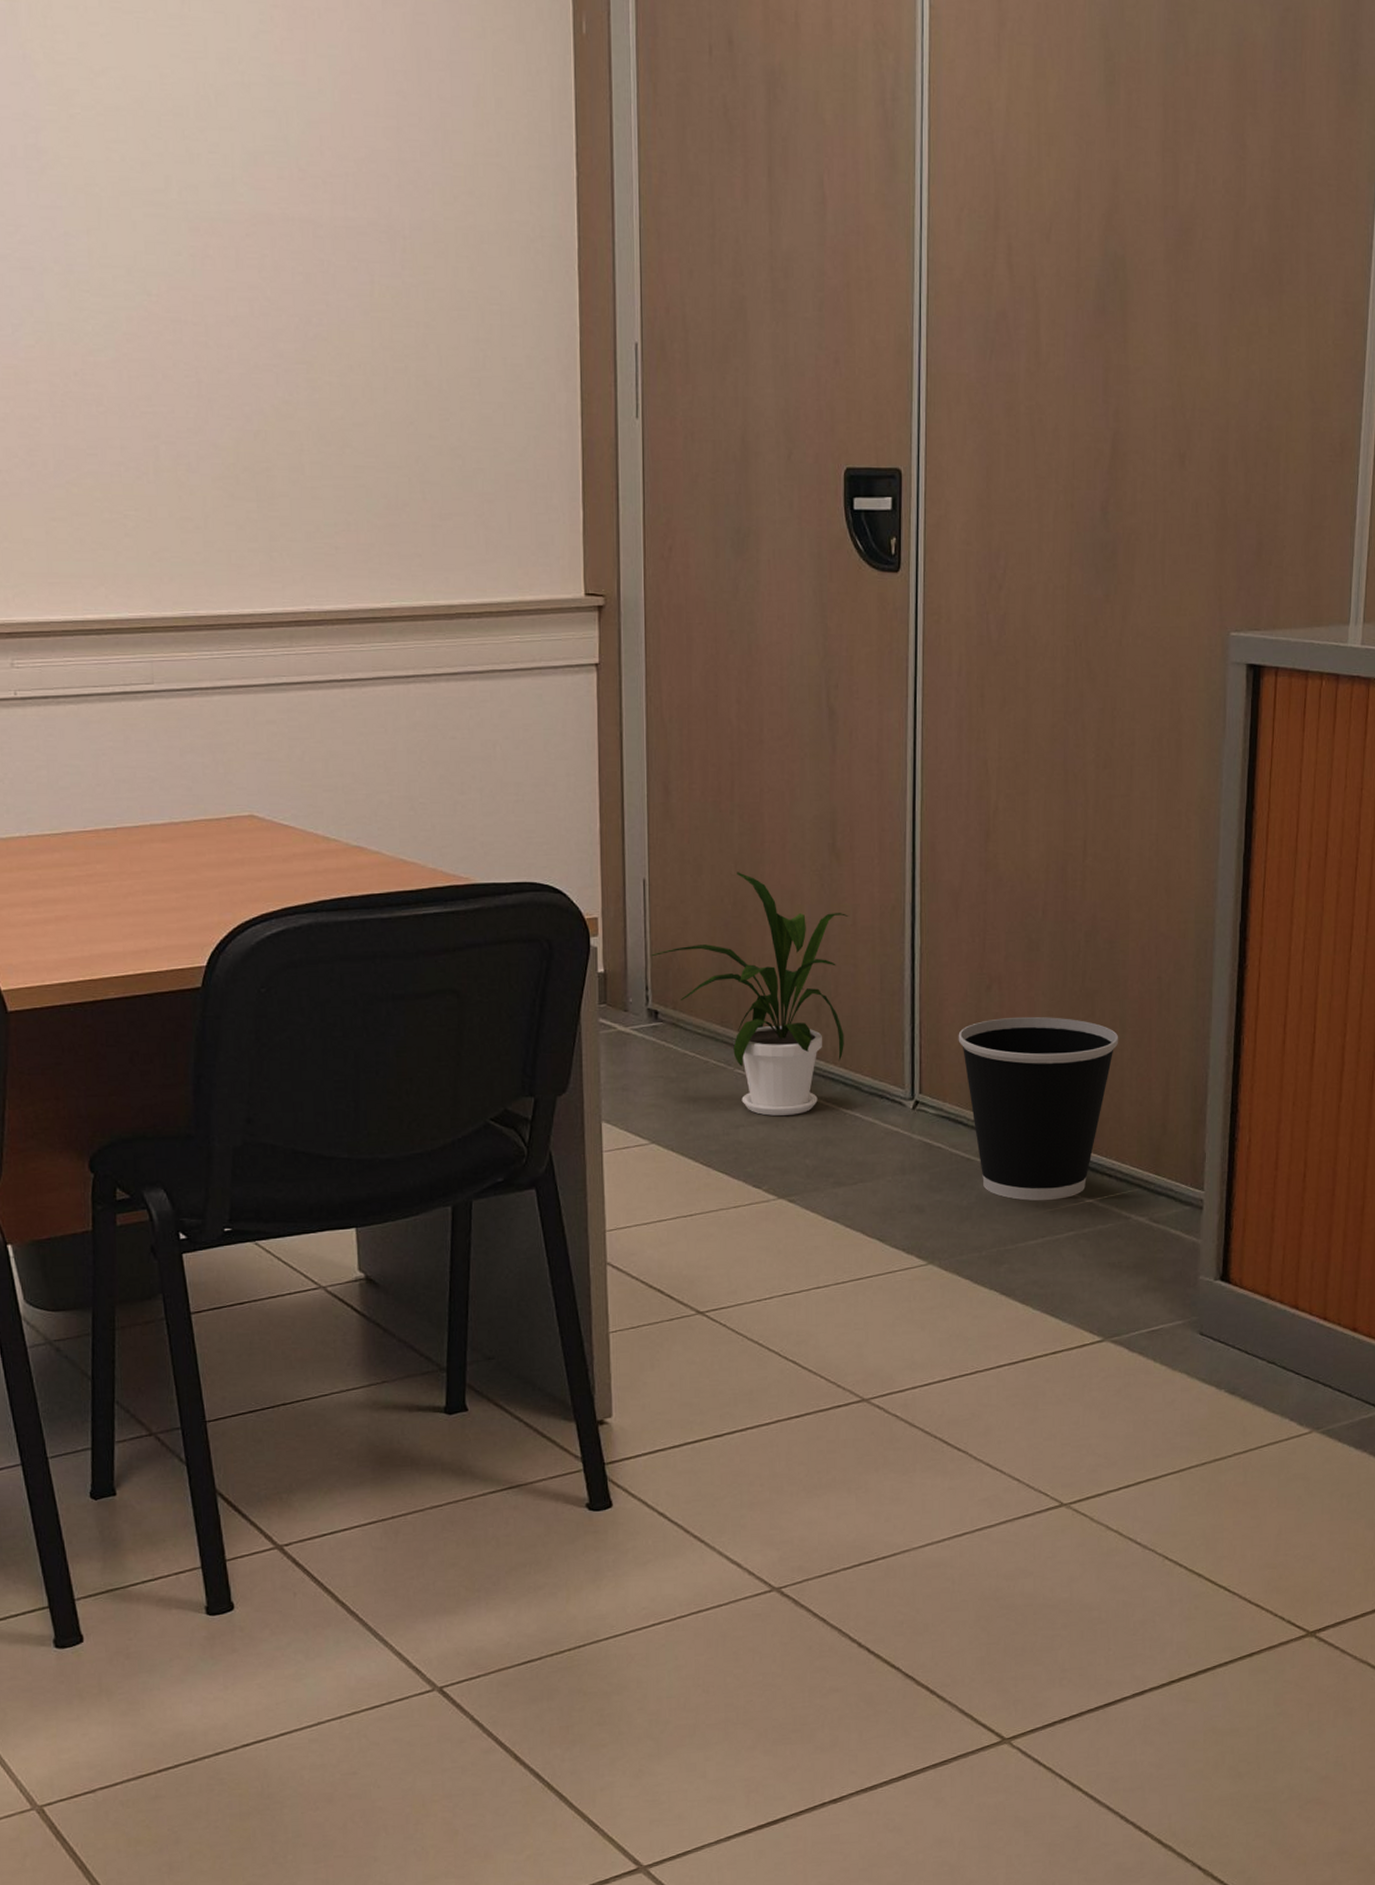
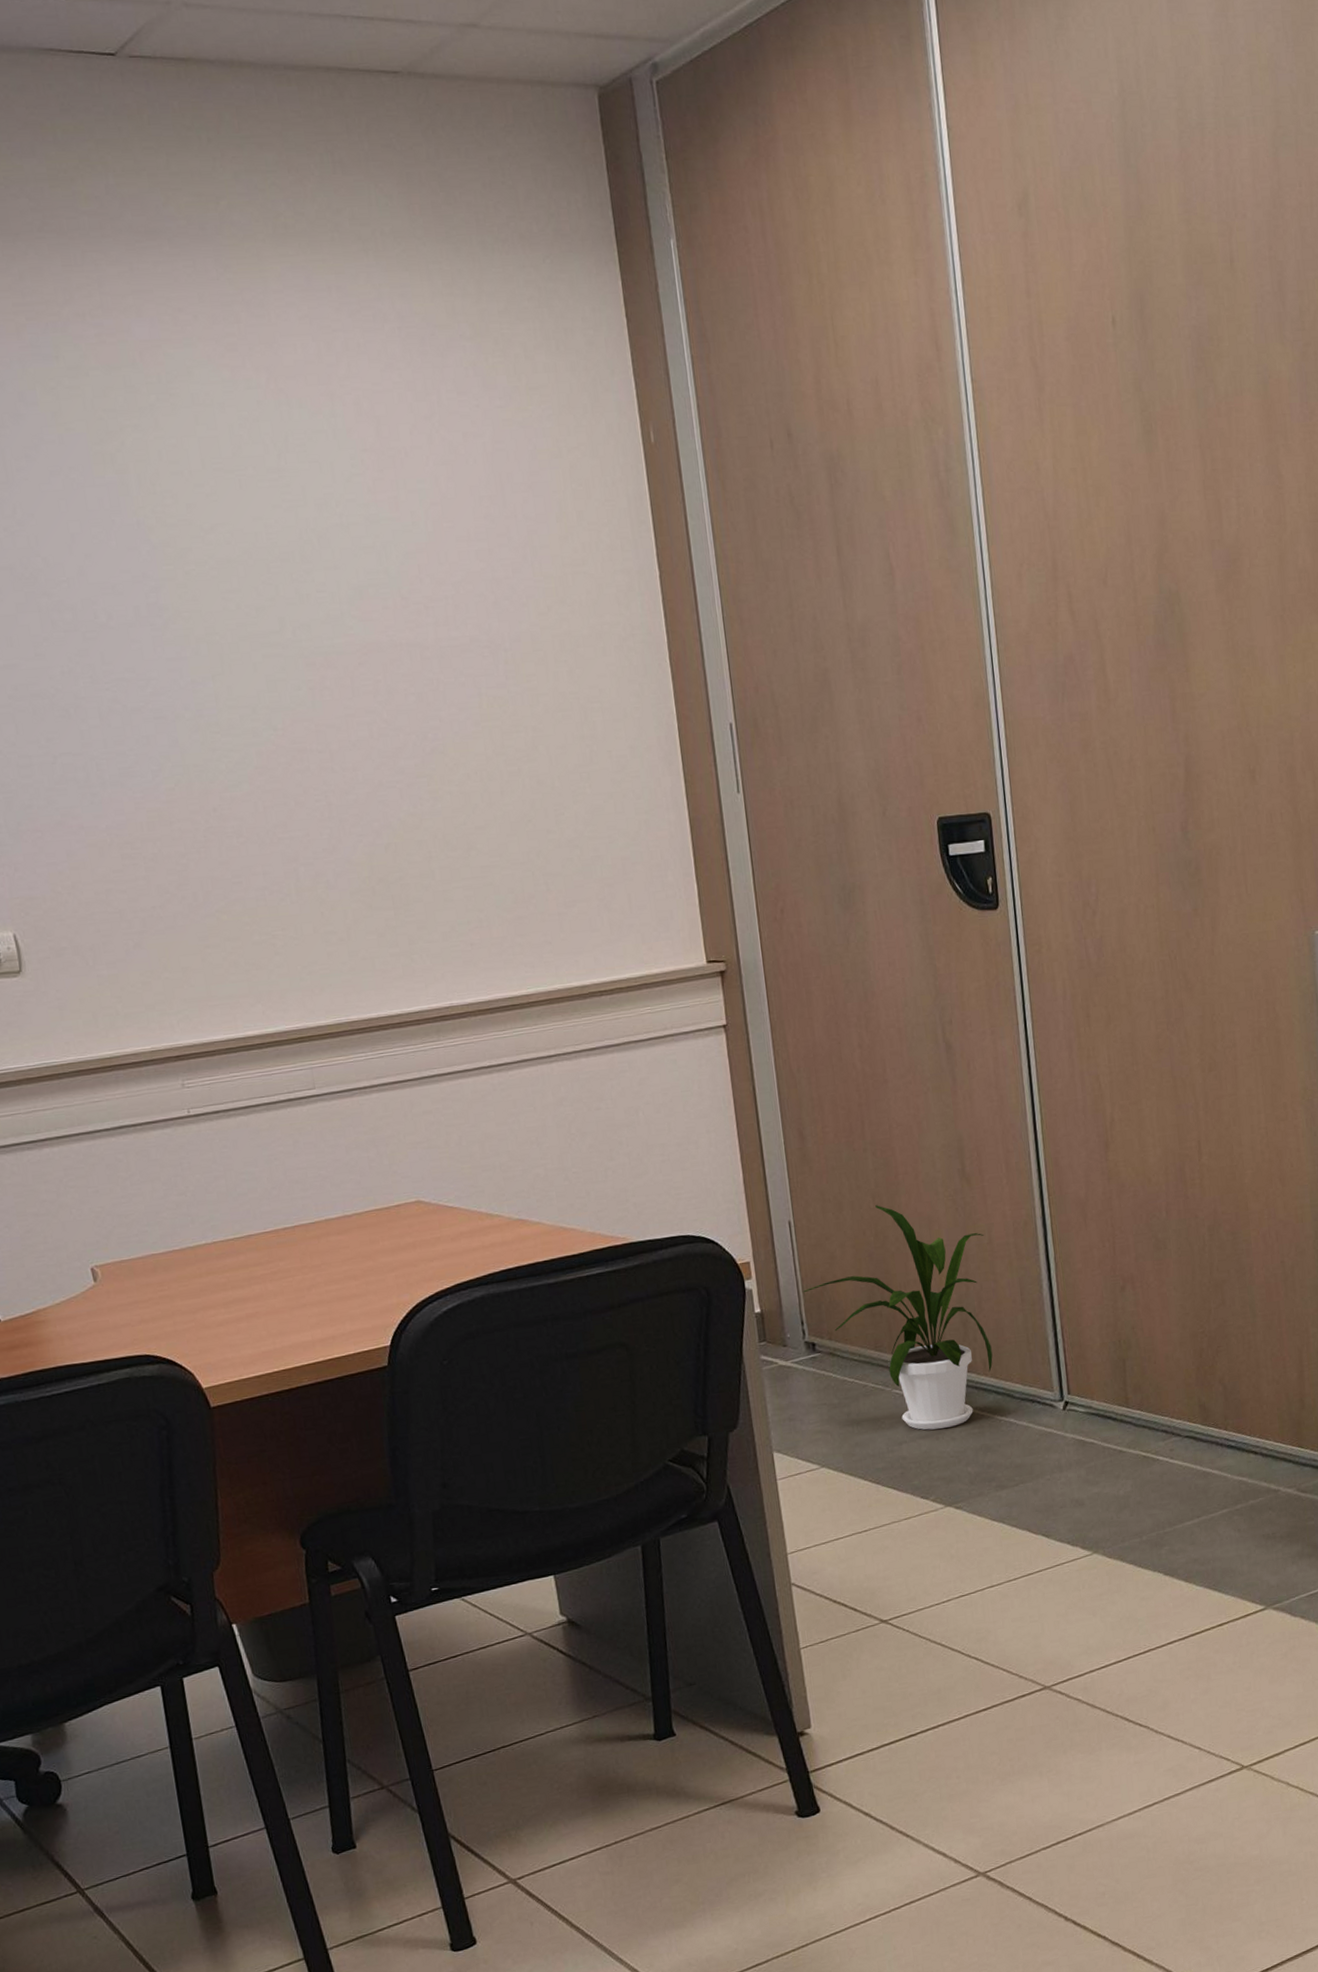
wastebasket: present [958,1017,1119,1201] -> none [1098,1309,1251,1485]

